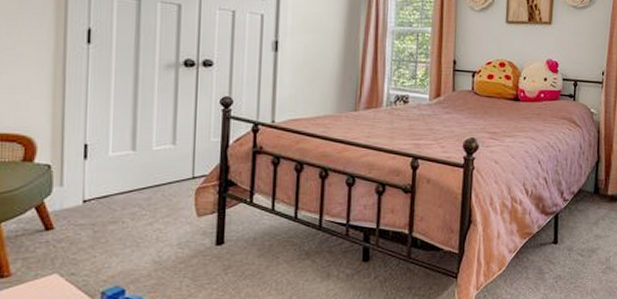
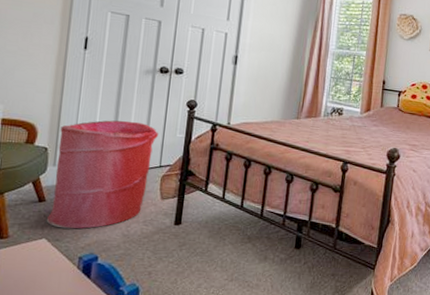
laundry hamper: none [56,127,188,260] -> present [46,120,158,229]

